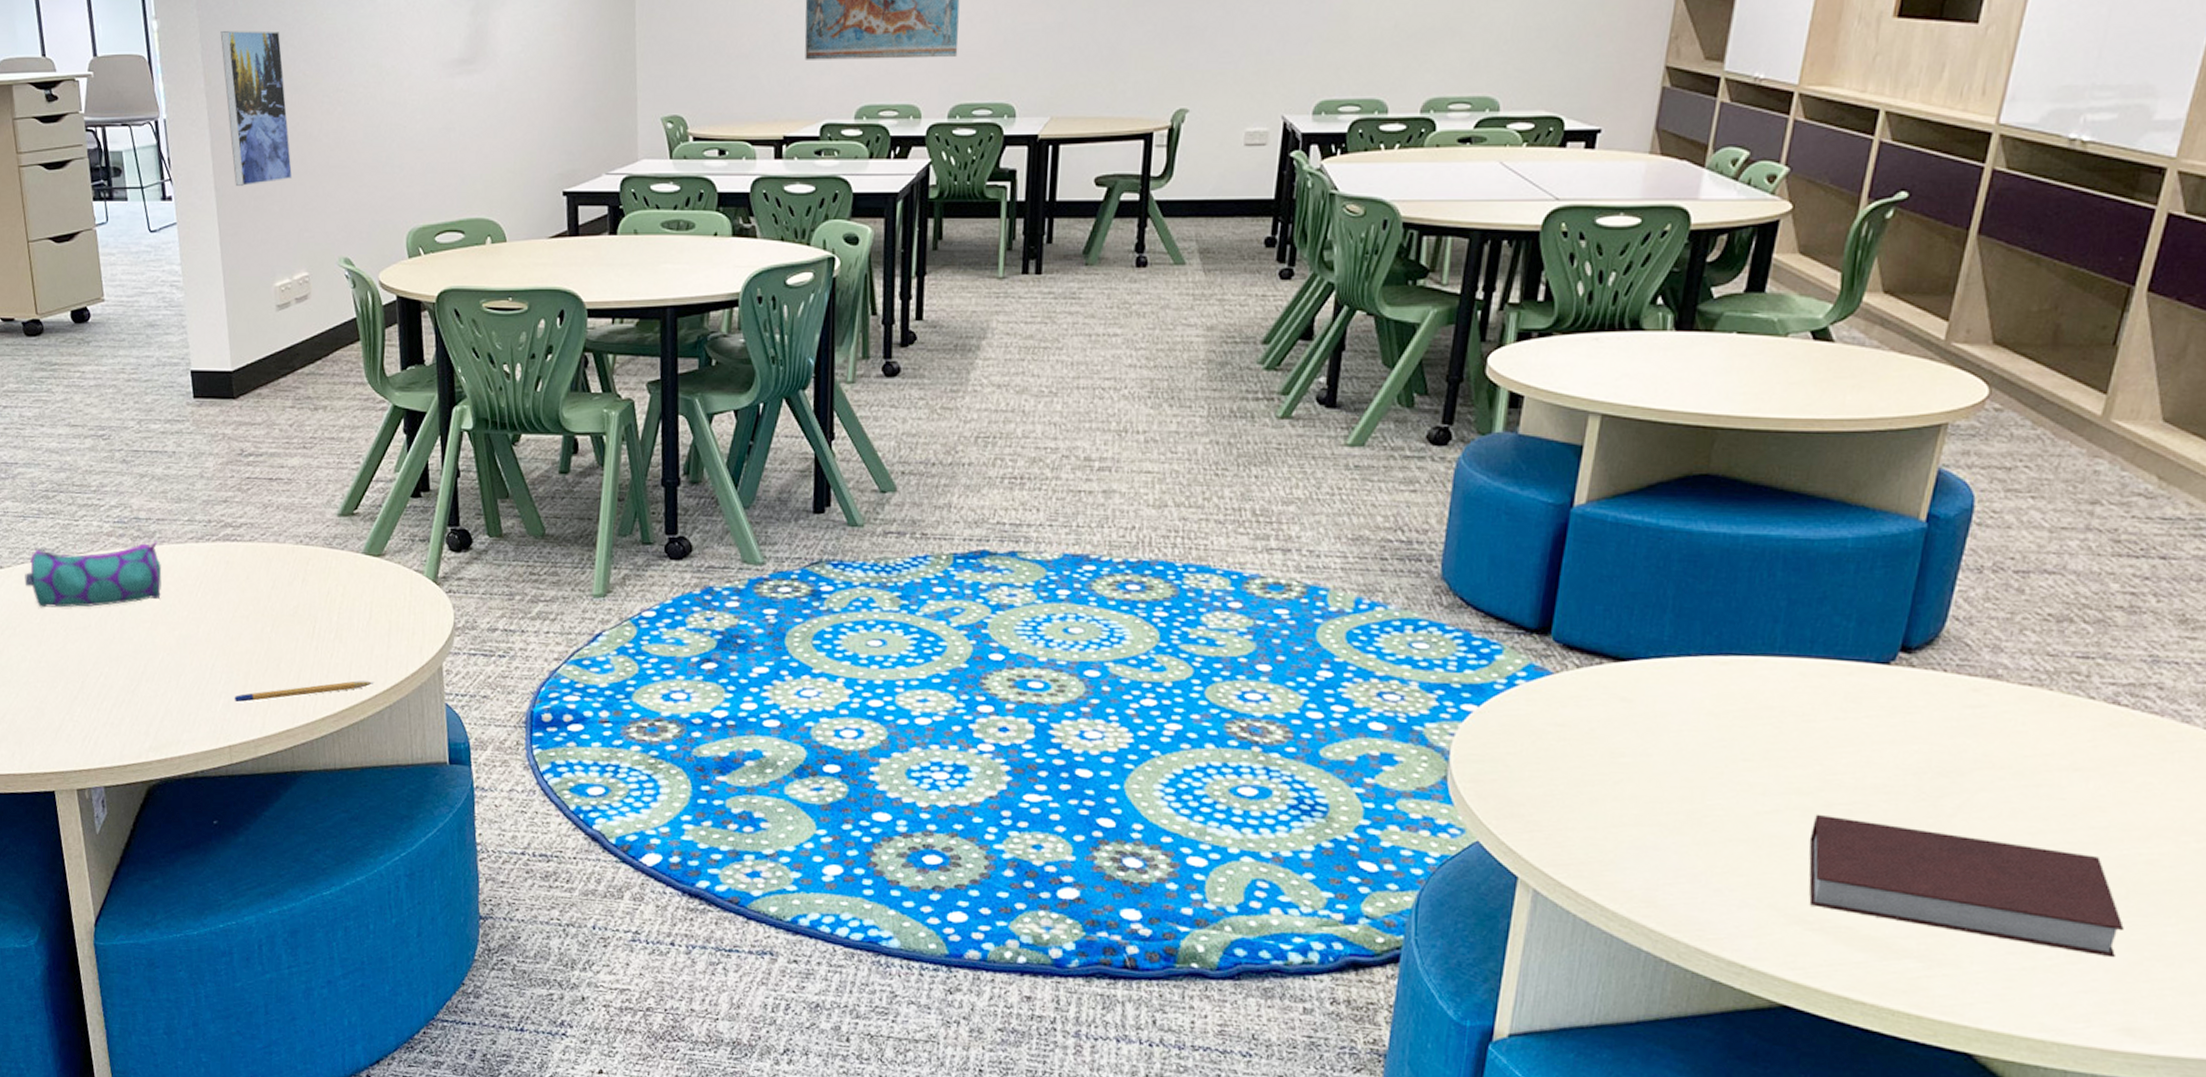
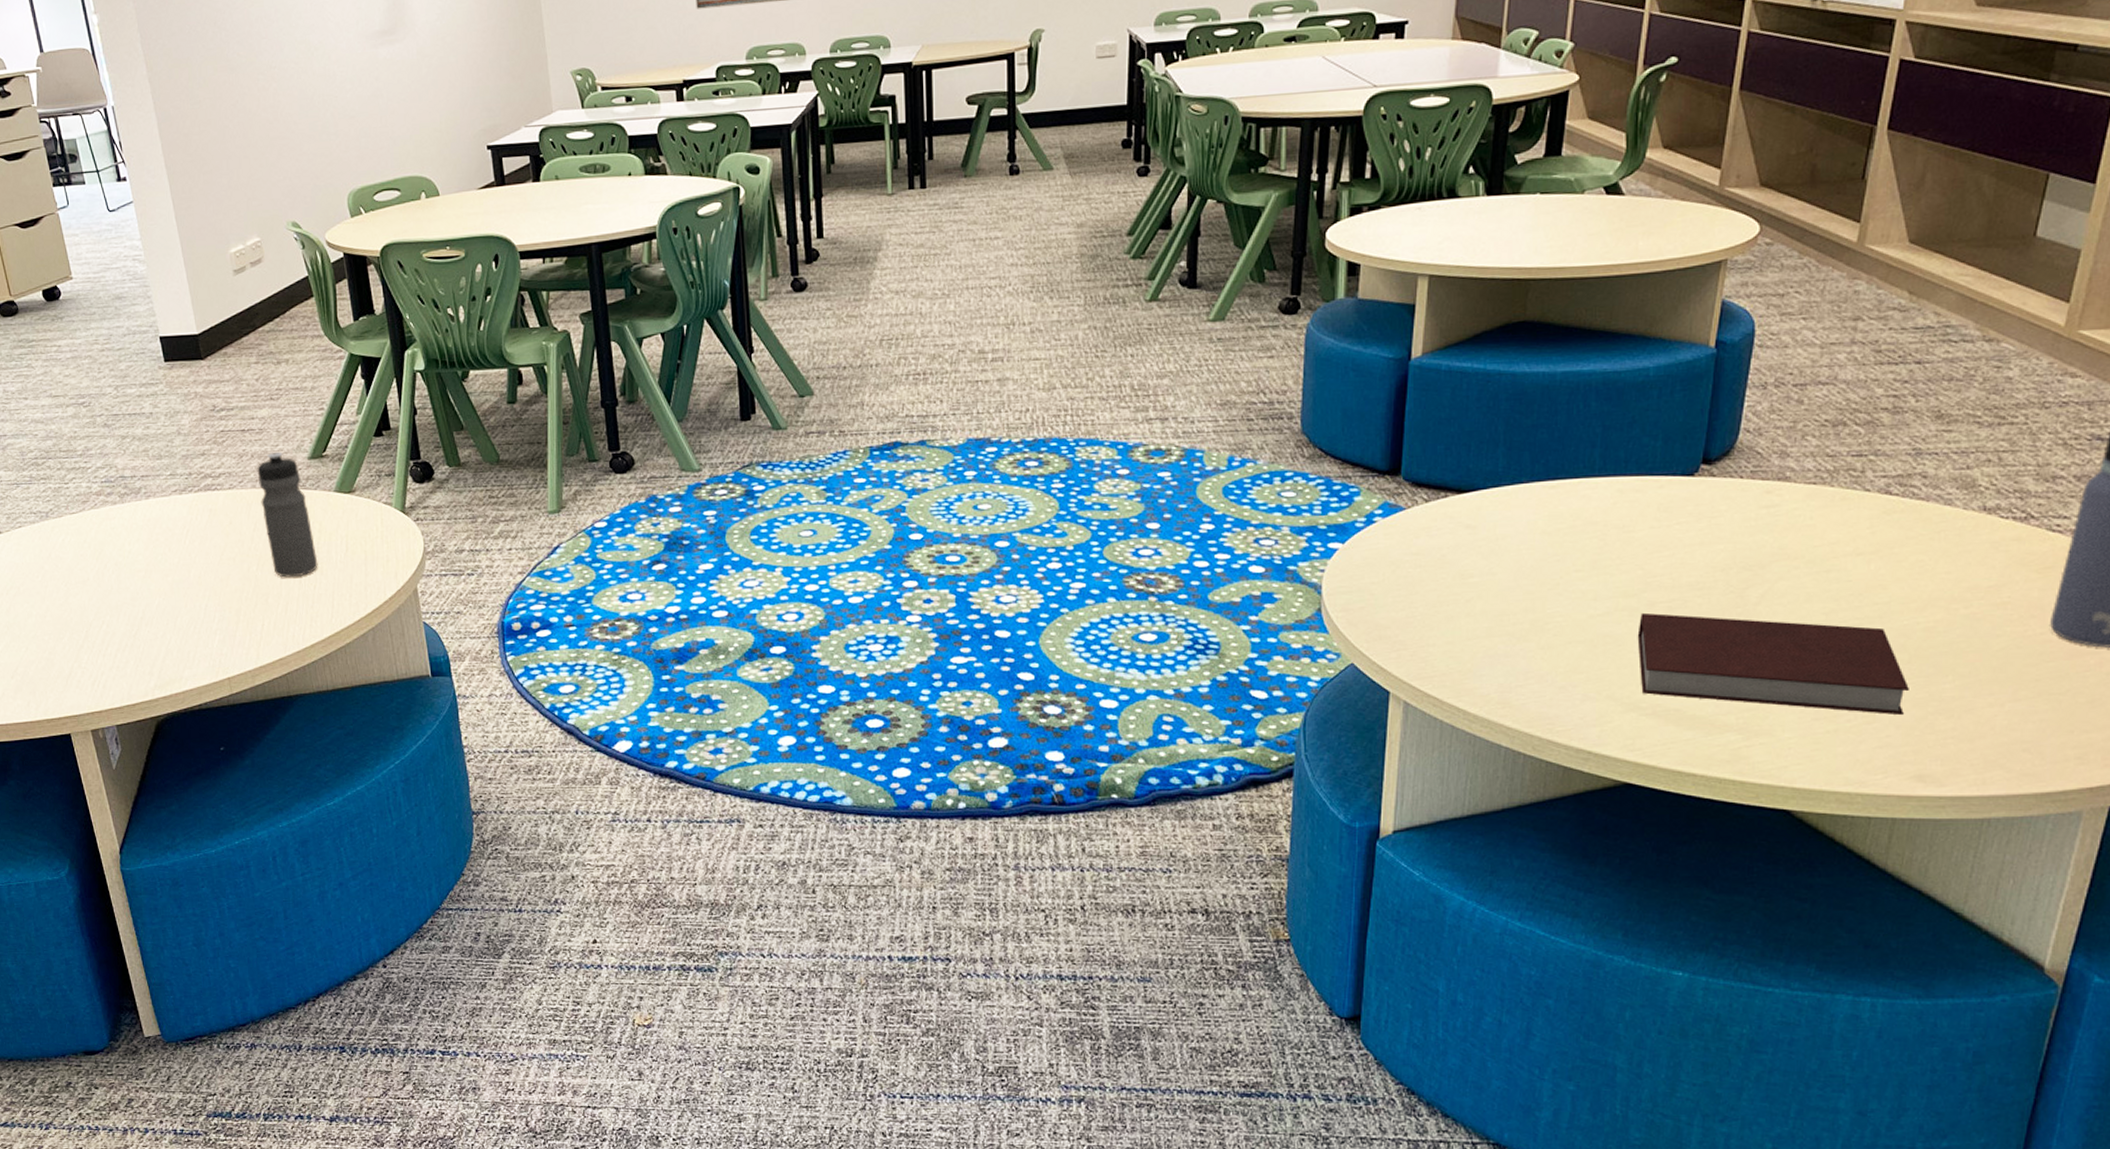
pencil case: present [24,541,162,608] -> none [23,496,152,567]
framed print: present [220,30,293,186] -> none [157,17,237,163]
pencil: present [234,681,375,703] -> none [228,608,357,638]
water bottle: none [281,506,338,643] -> present [257,453,318,578]

